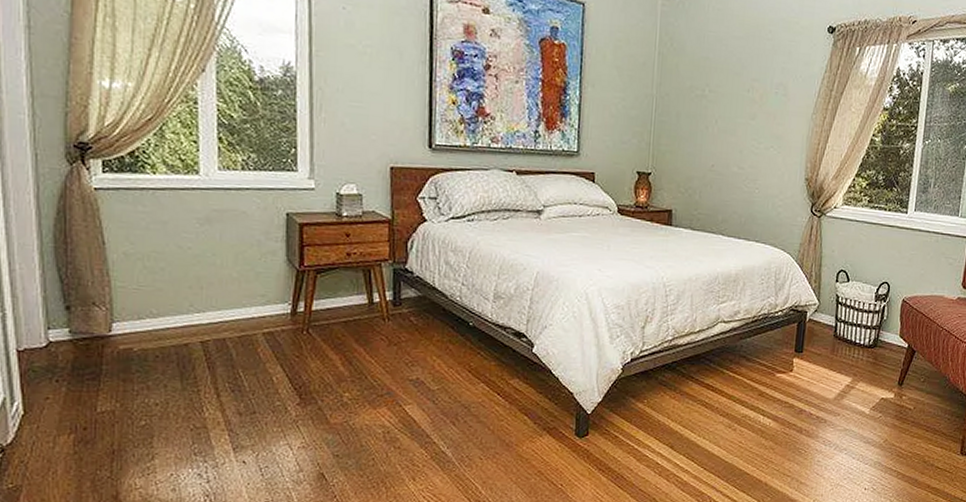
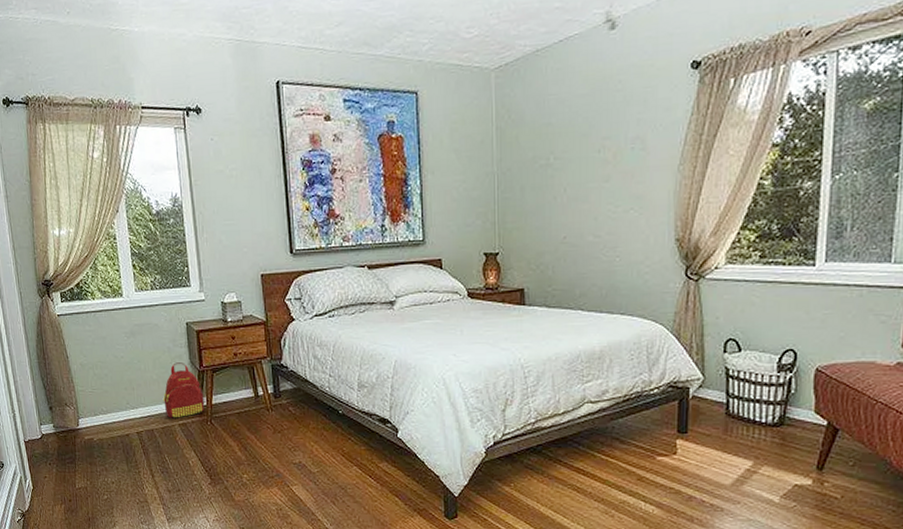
backpack: none [243,259,301,326] -> present [162,362,205,418]

